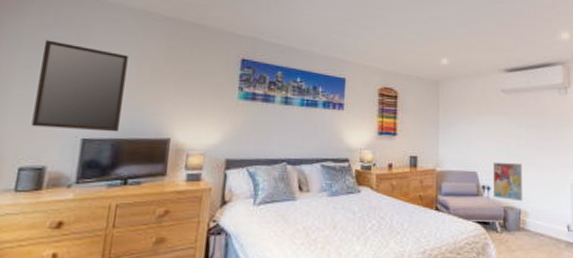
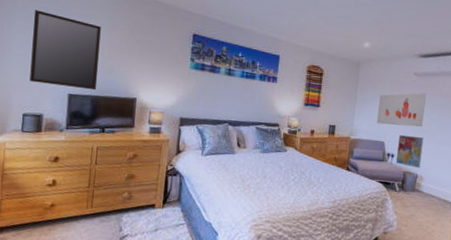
wall art: none [464,112,519,152] -> present [376,93,426,128]

